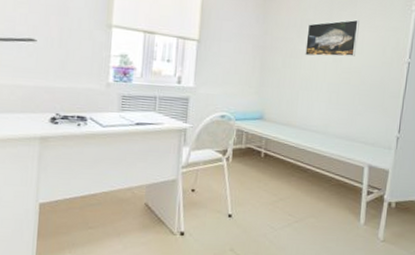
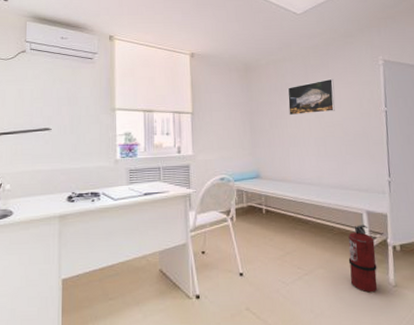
fire extinguisher: none [339,178,371,245] -> present [348,225,378,293]

